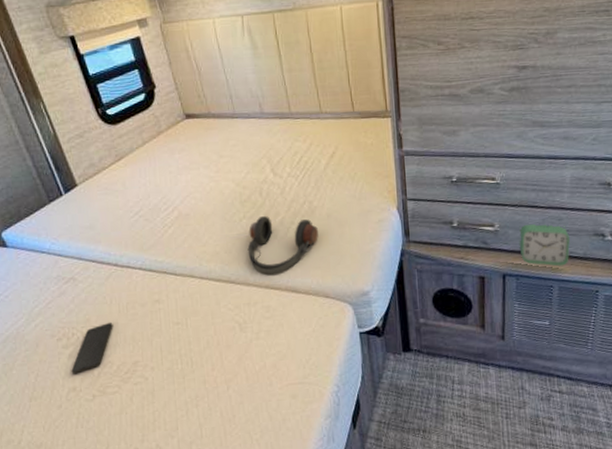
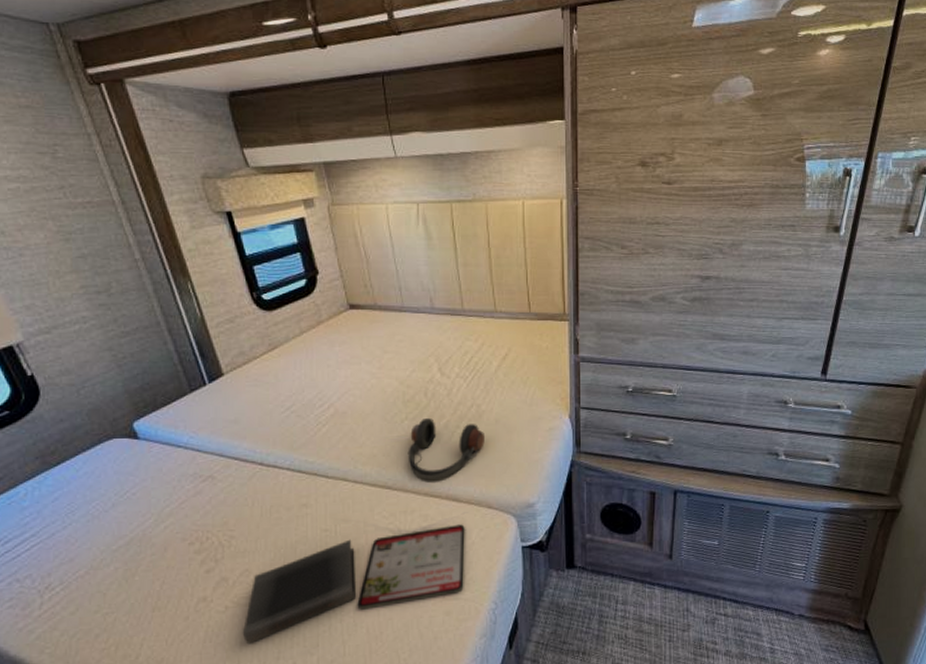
phone: present [71,322,113,375] -> none [202,526,254,583]
book: none [109,331,209,429] -> present [242,539,356,645]
tablet: none [210,313,307,395] -> present [357,524,465,610]
alarm clock: present [519,223,570,267] -> none [692,439,743,485]

